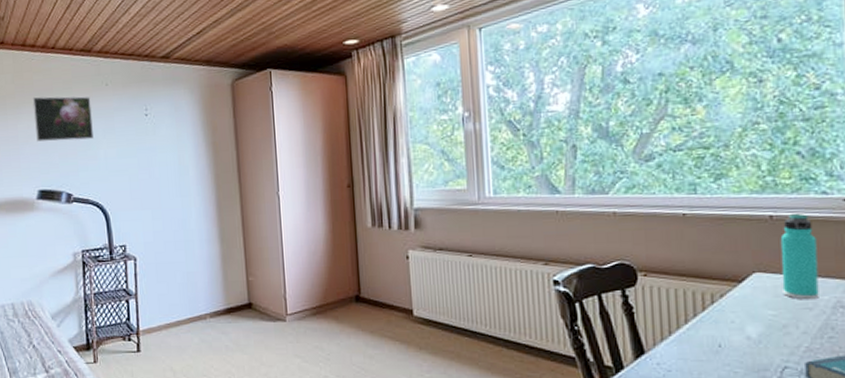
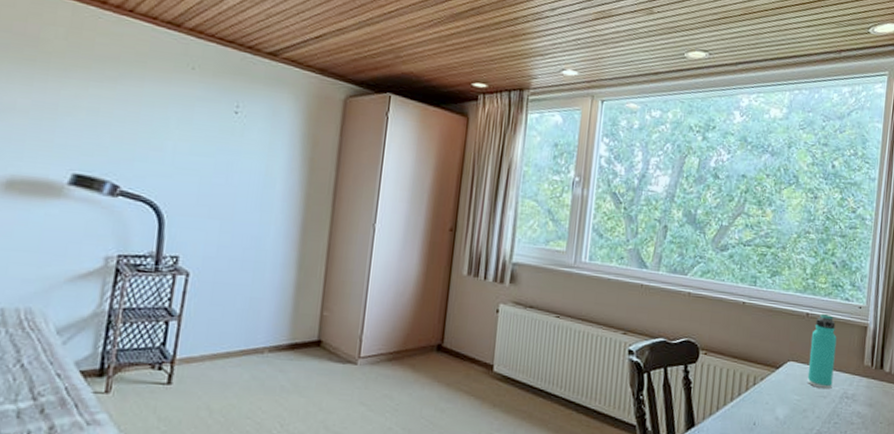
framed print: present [32,96,93,142] -> none [84,61,169,126]

